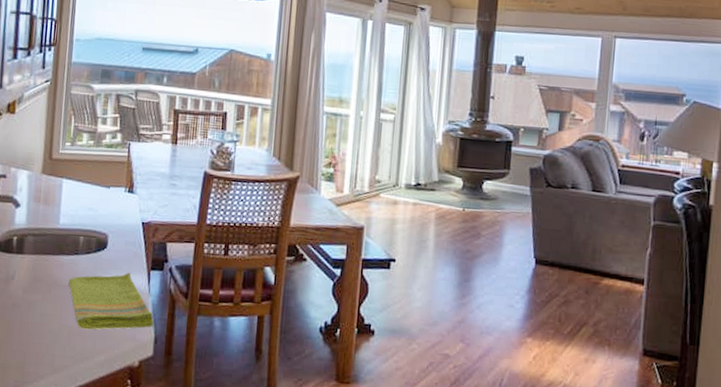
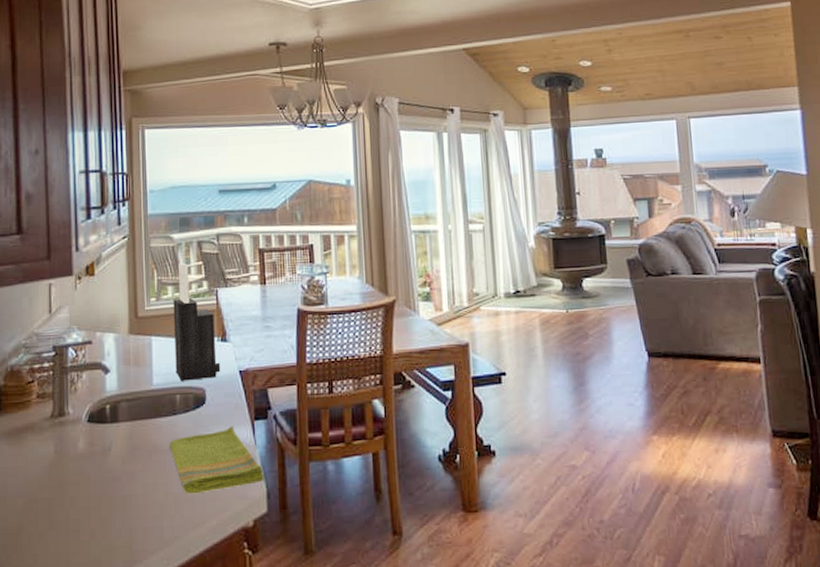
knife block: none [82,112,125,226] -> present [173,263,221,381]

